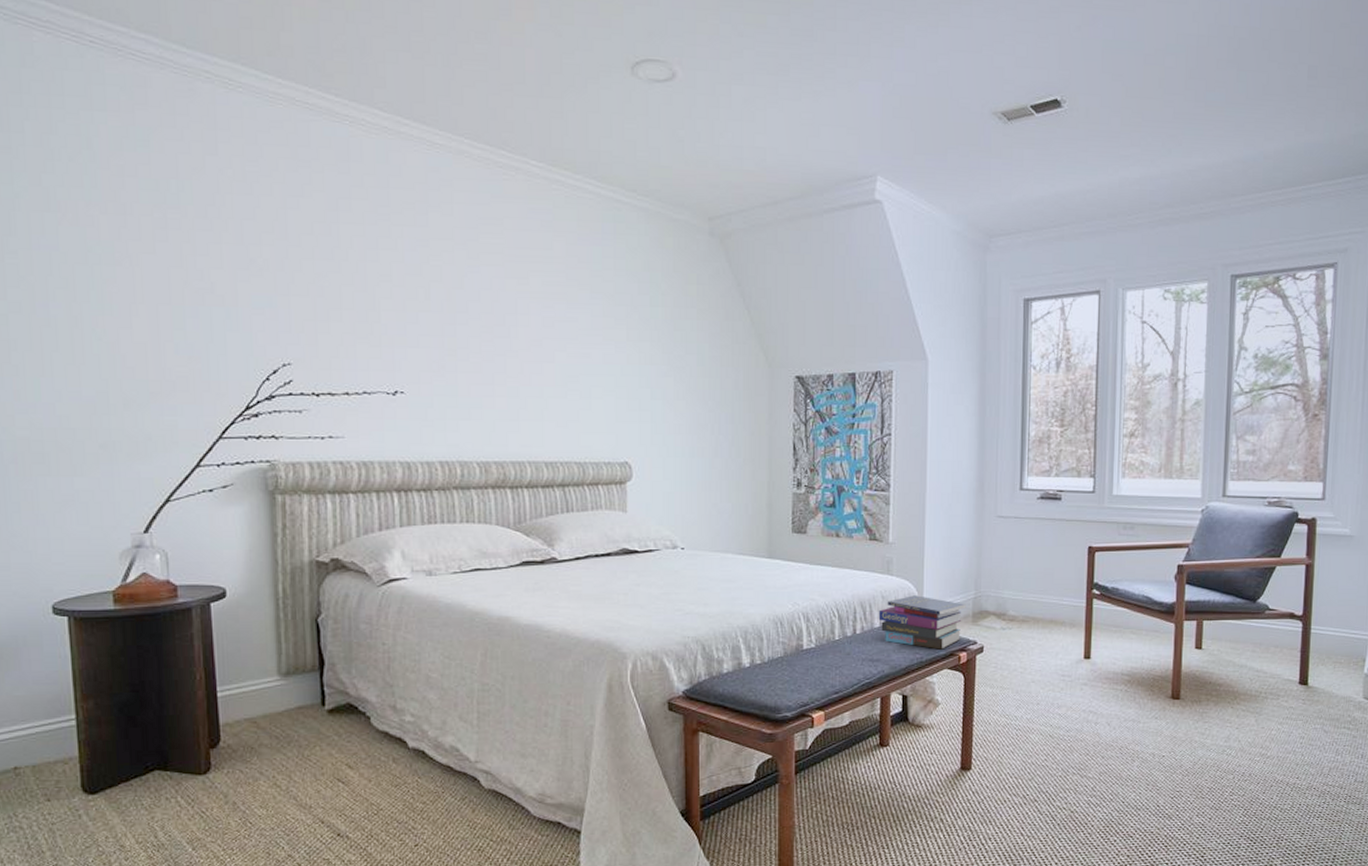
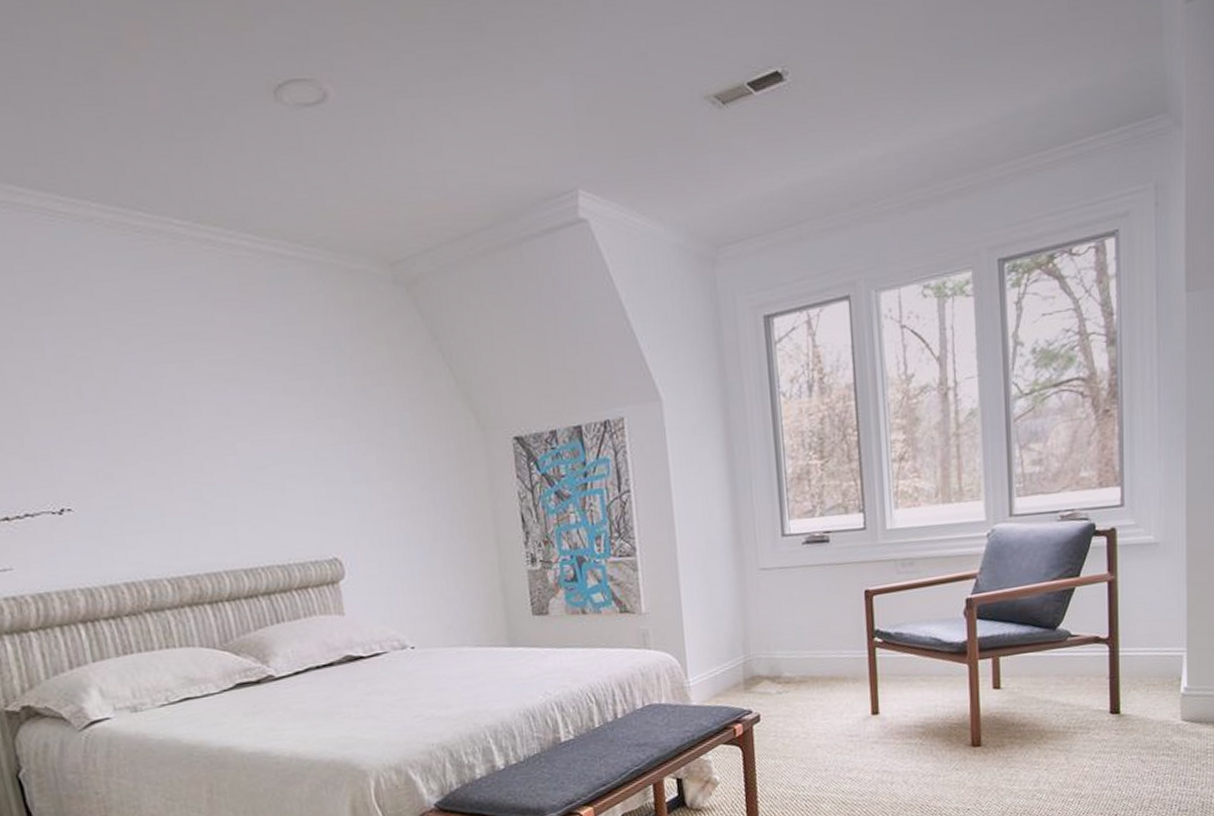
books: present [878,595,966,650] -> none [639,667,736,725]

